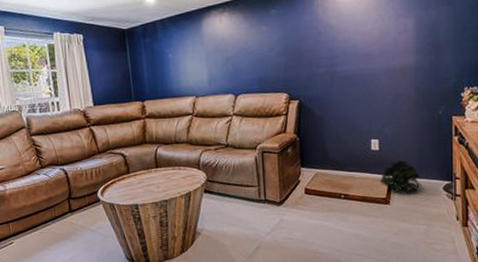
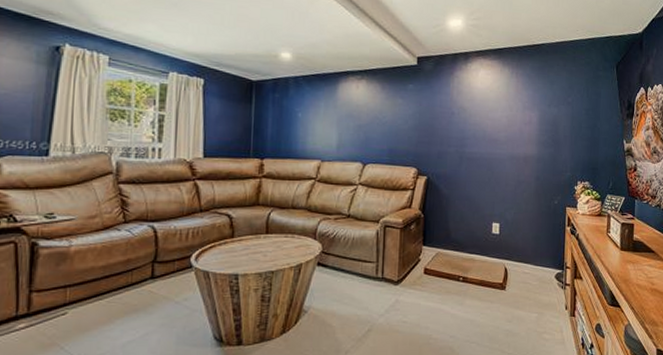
potted plant: present [380,160,422,194] -> none [498,246,536,280]

